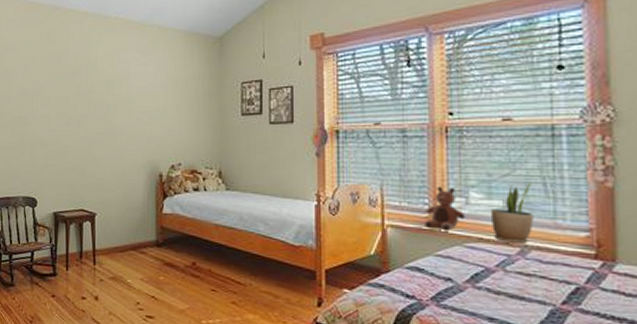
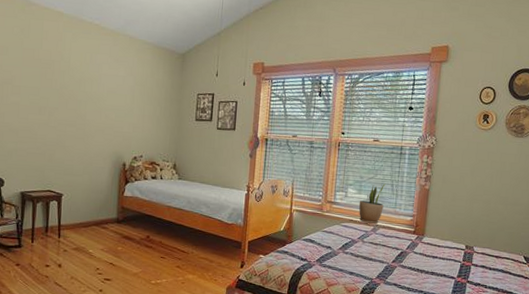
teddy bear: present [425,186,466,232] -> none [318,184,344,215]

